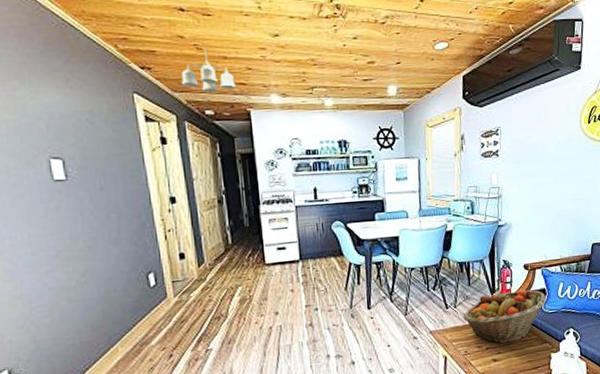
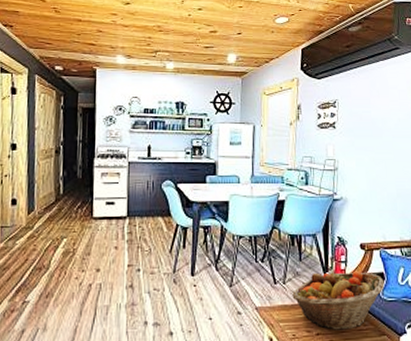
ceiling light fixture: present [181,48,236,93] -> none [38,11,86,51]

